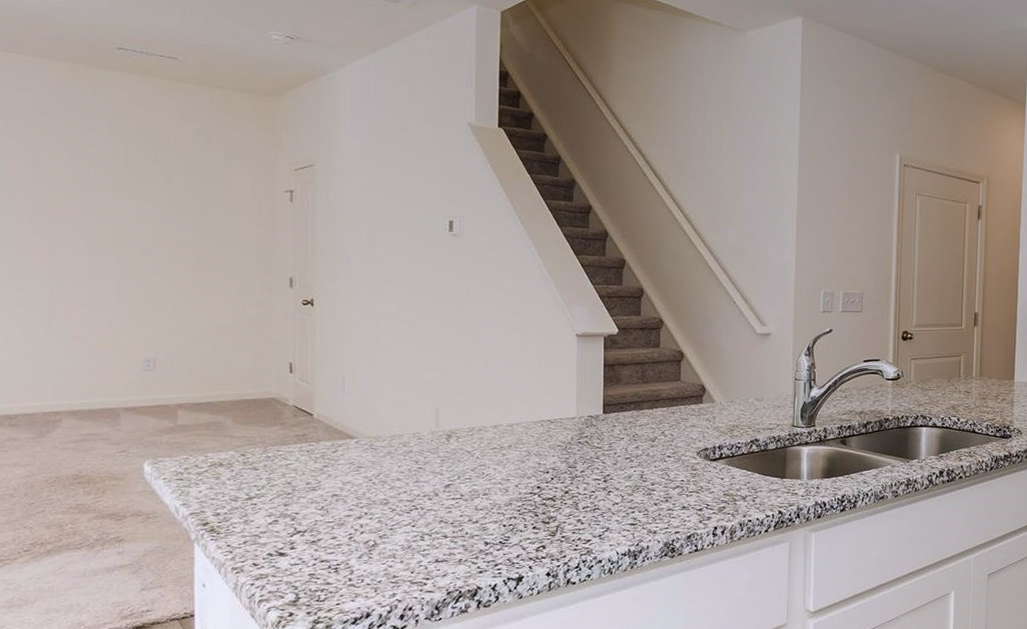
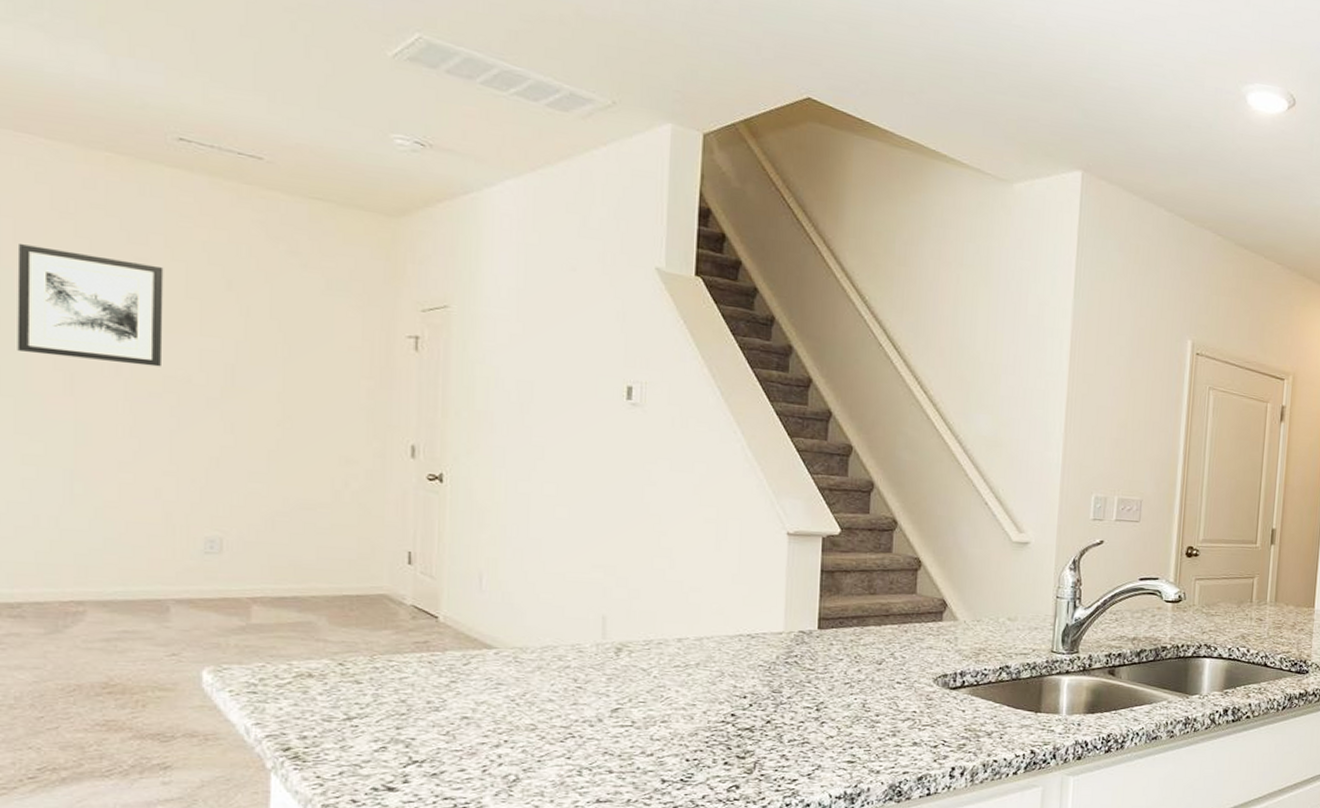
wall art: none [9,138,111,226] -> present [17,244,164,367]

